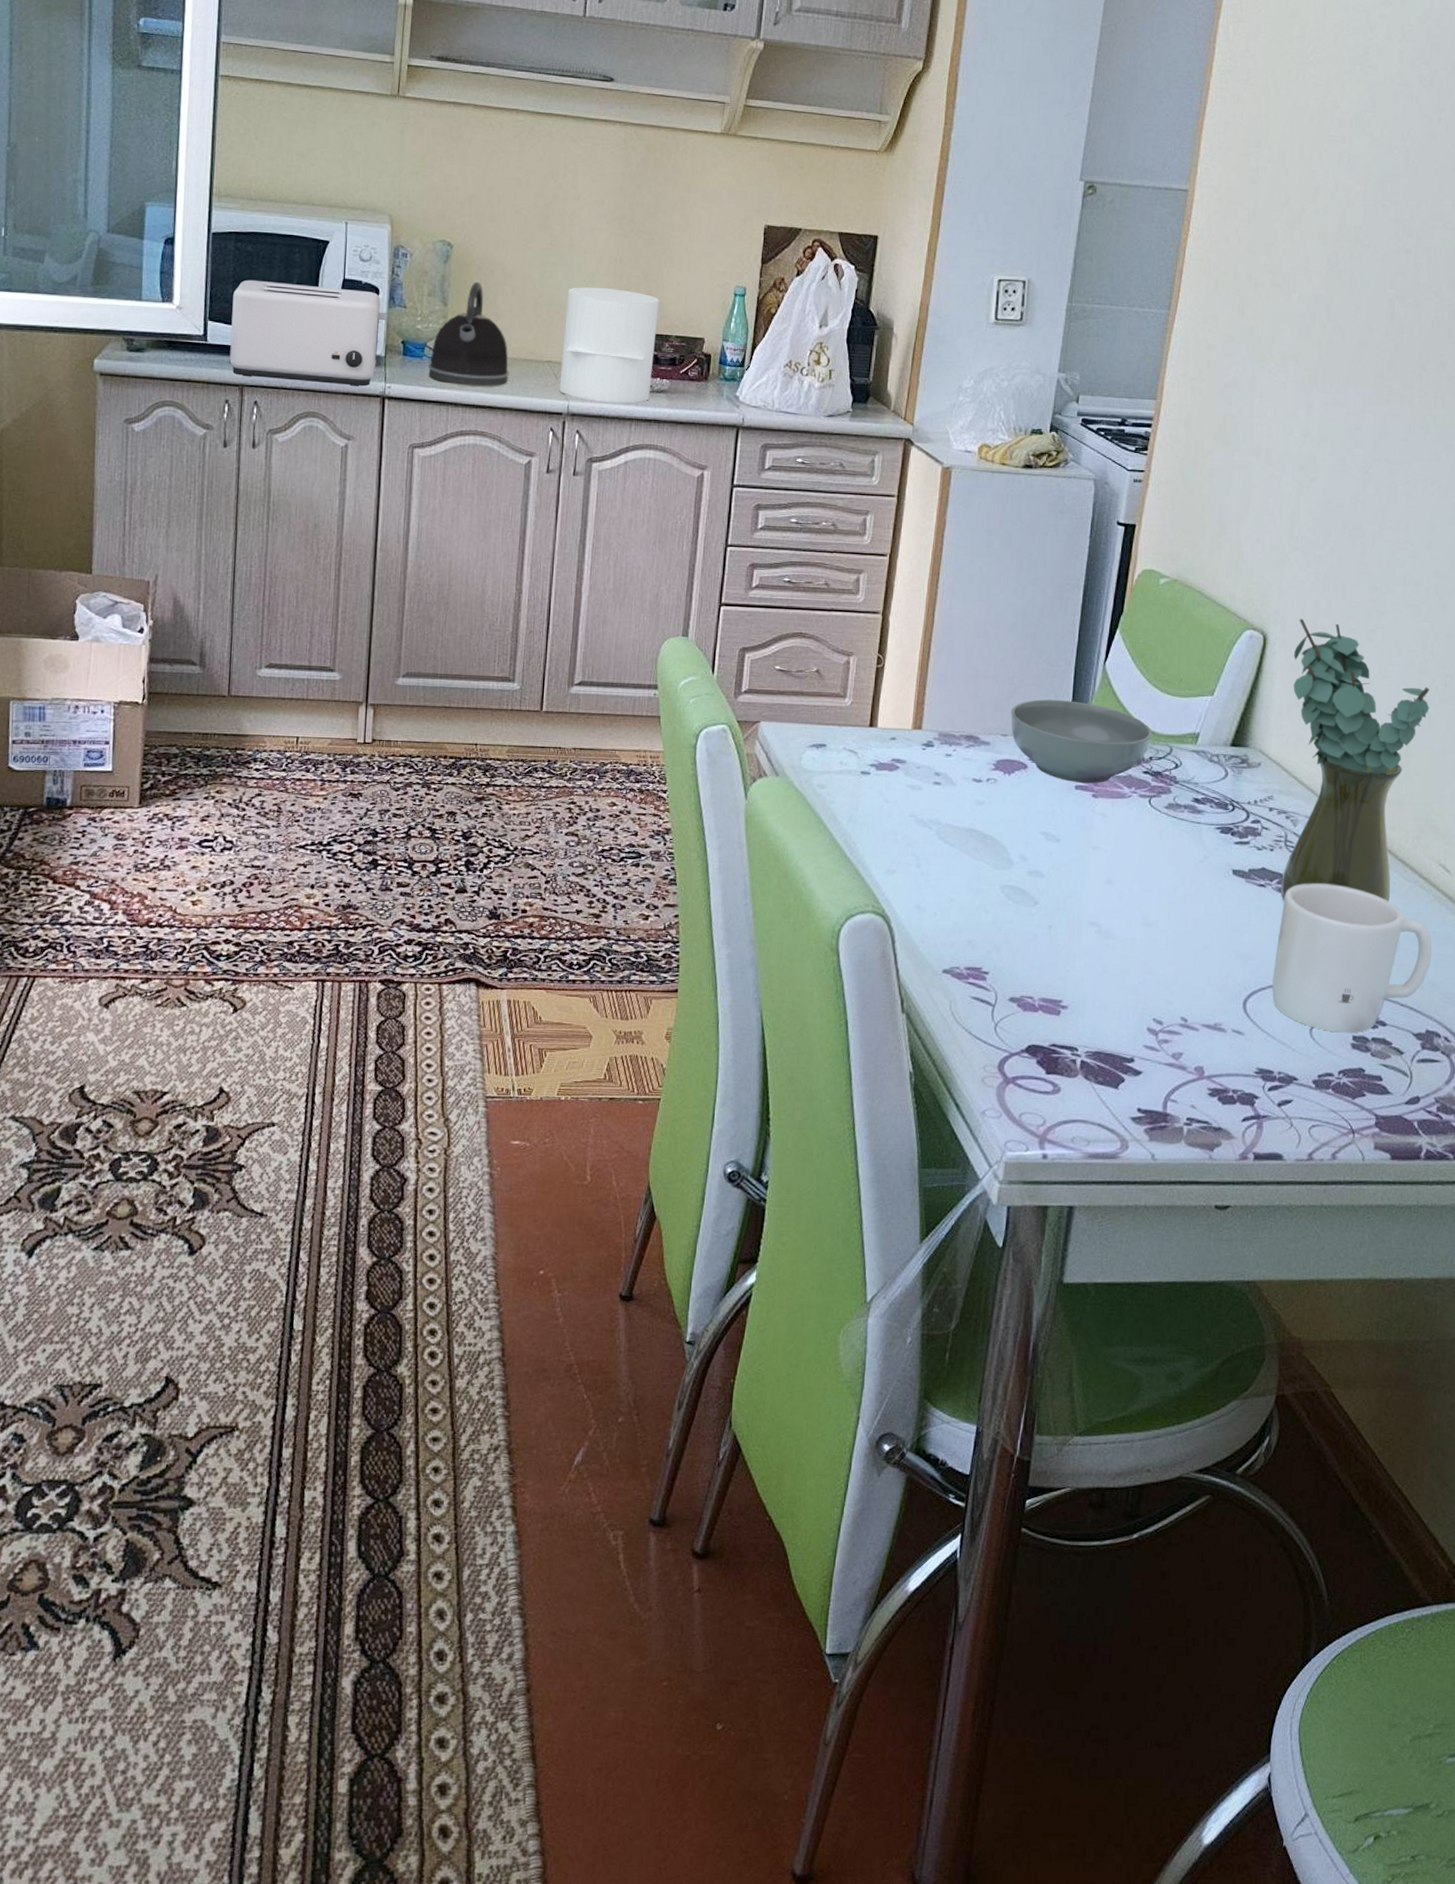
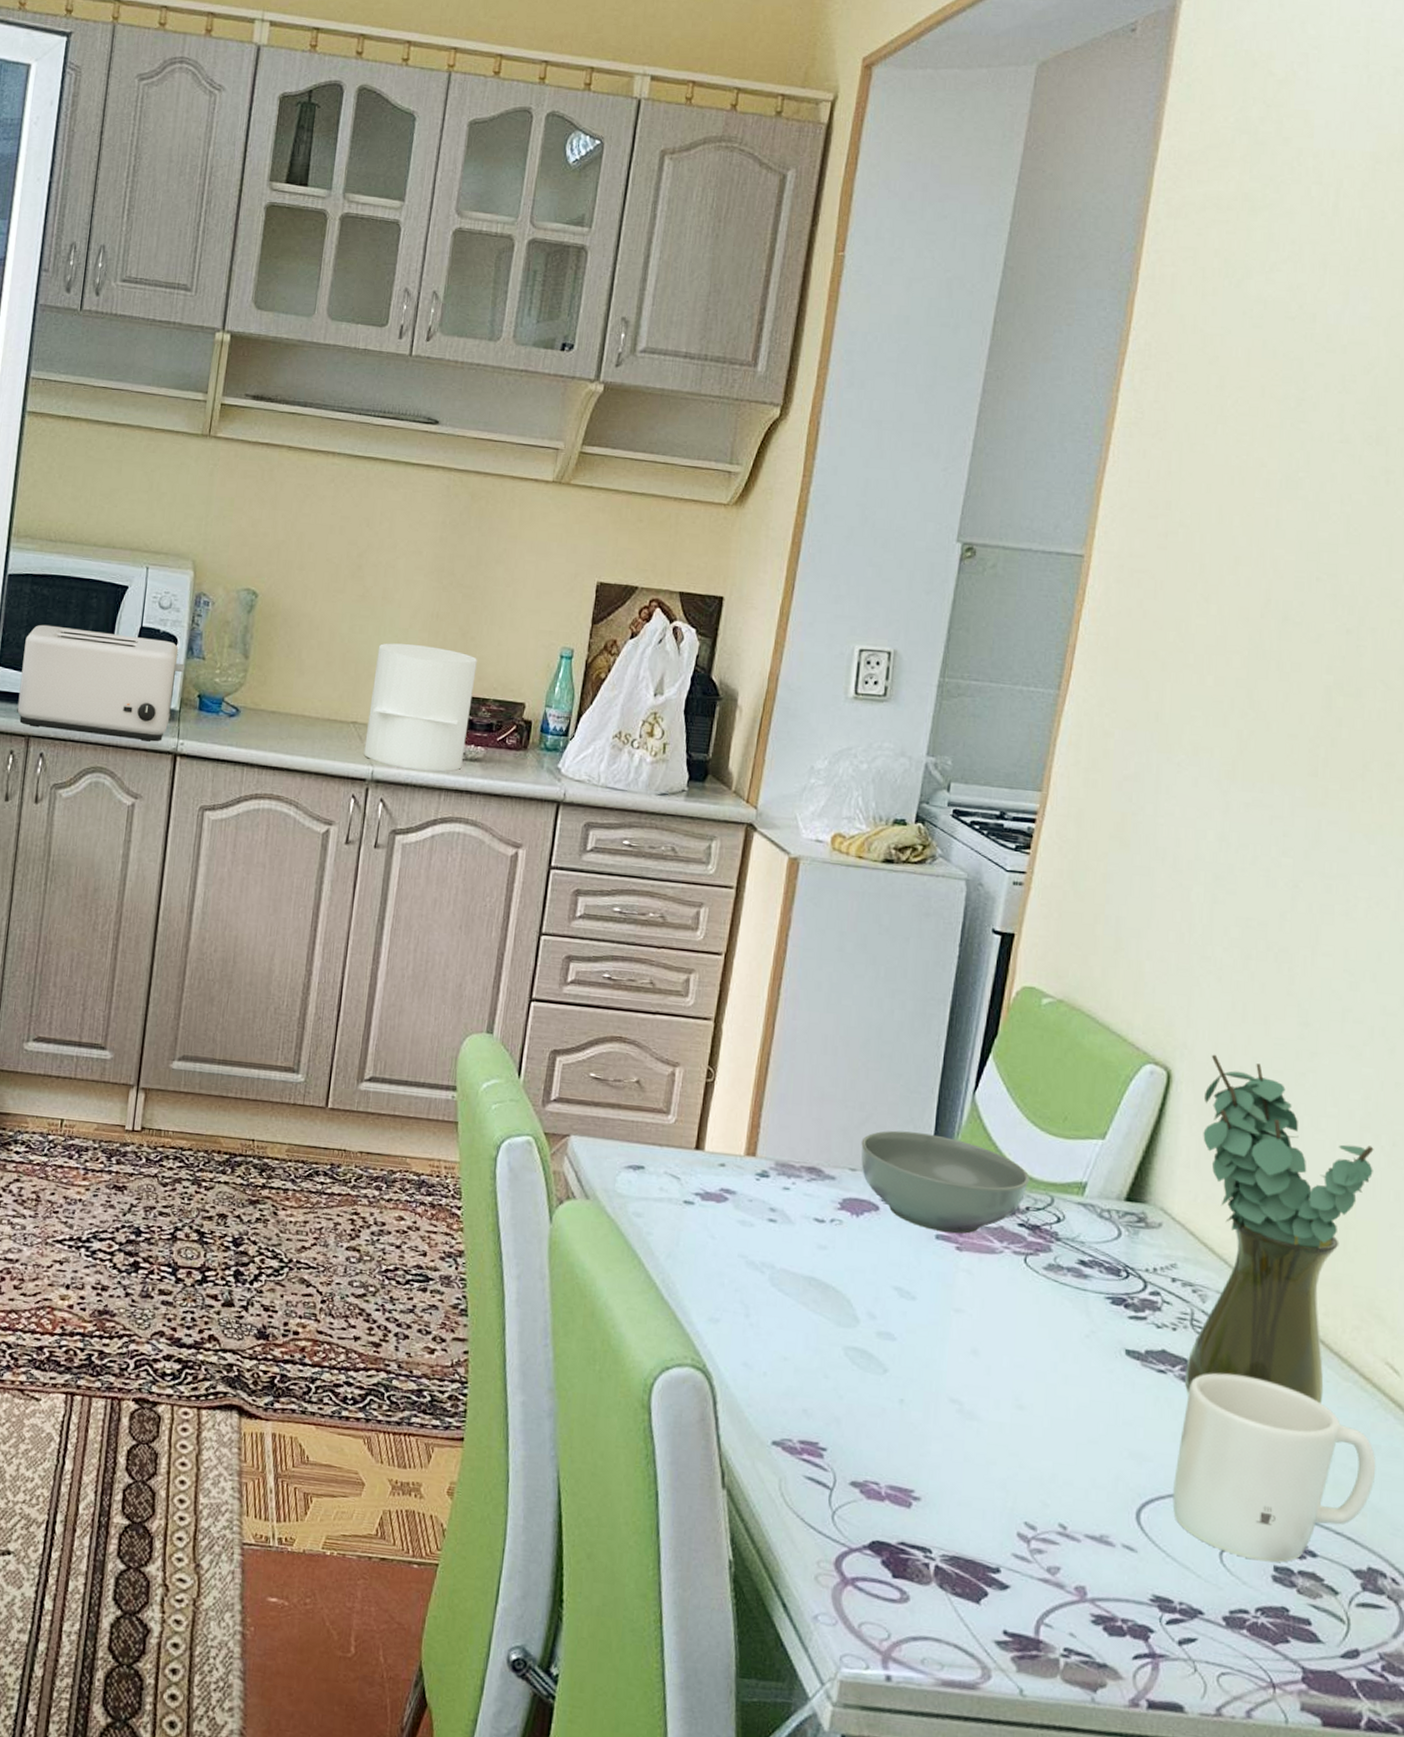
kettle: present [427,281,509,387] -> none [224,633,311,748]

